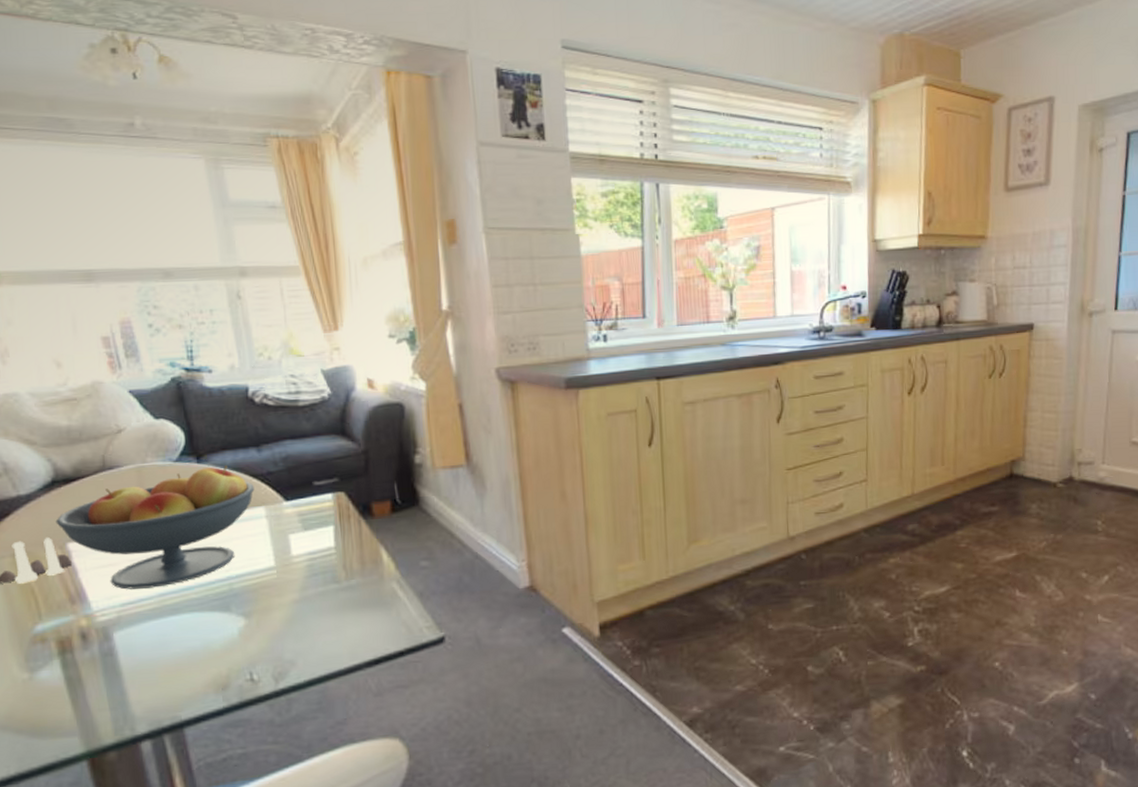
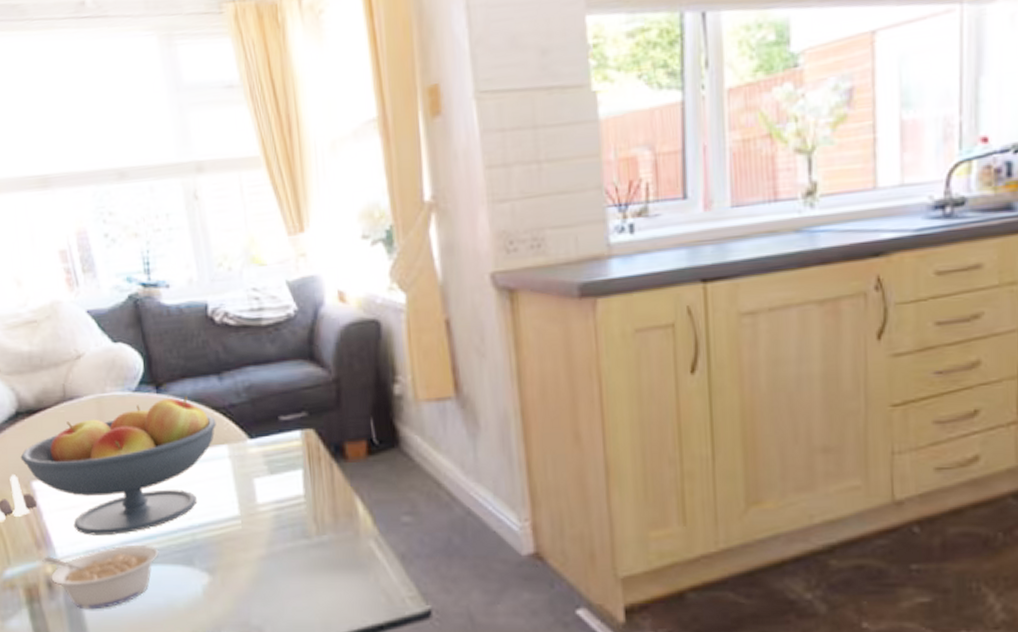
legume: none [76,595,197,657] -> present [42,544,159,610]

